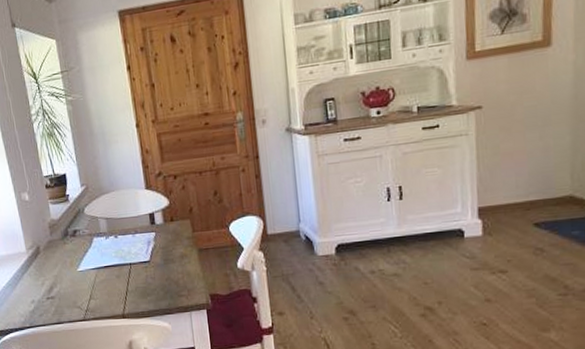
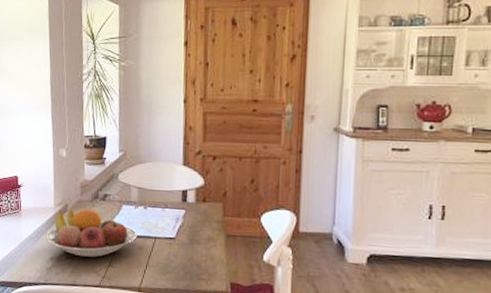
fruit bowl: none [23,247,113,295] -> present [46,209,137,258]

